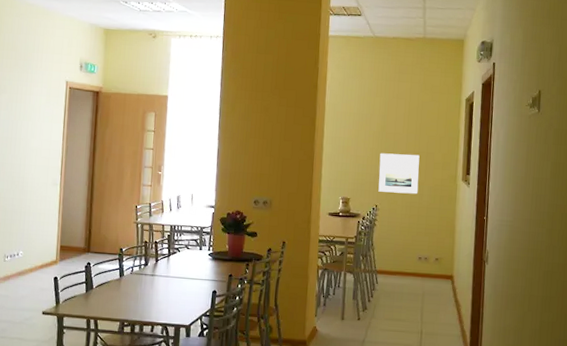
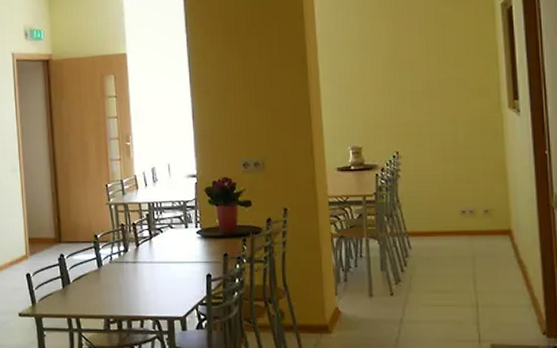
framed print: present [378,153,420,195] -> none [394,82,451,135]

